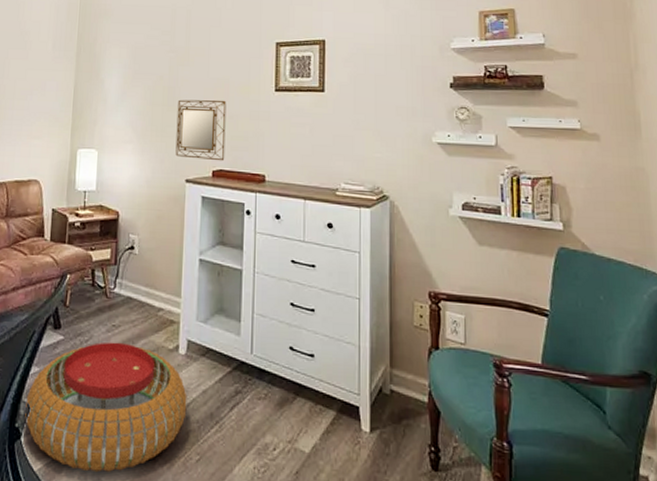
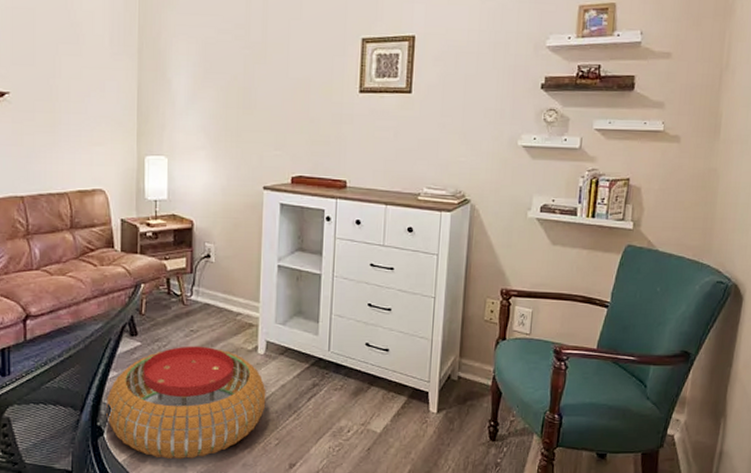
home mirror: present [175,99,226,161] -> none [252,101,307,167]

